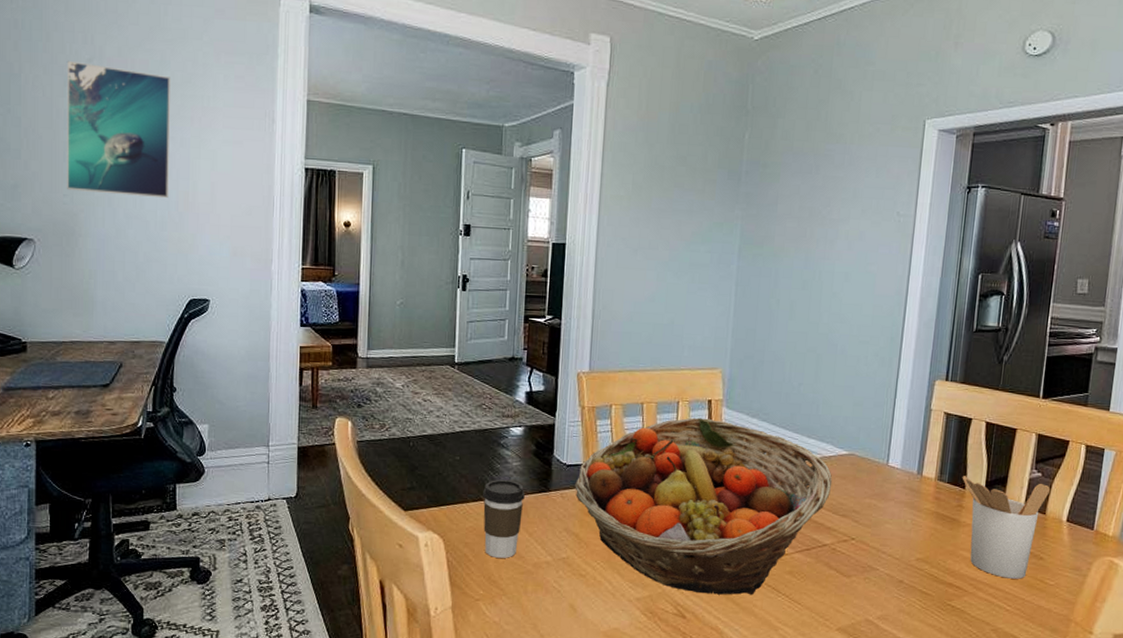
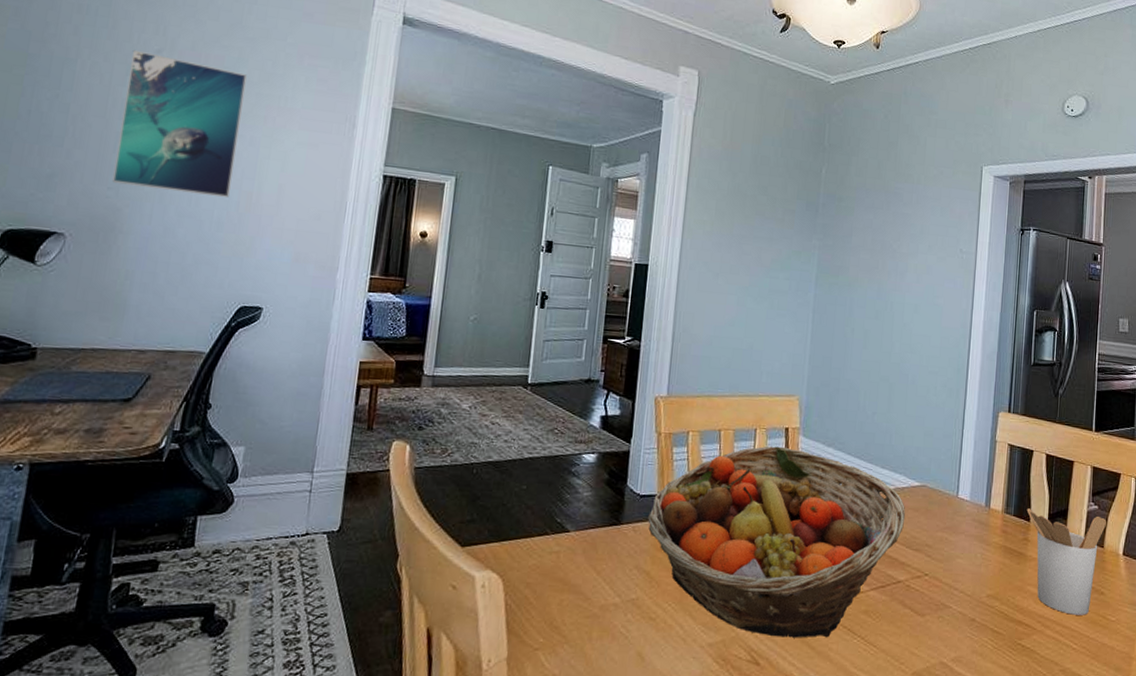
coffee cup: present [483,479,525,558] -> none [548,510,595,600]

